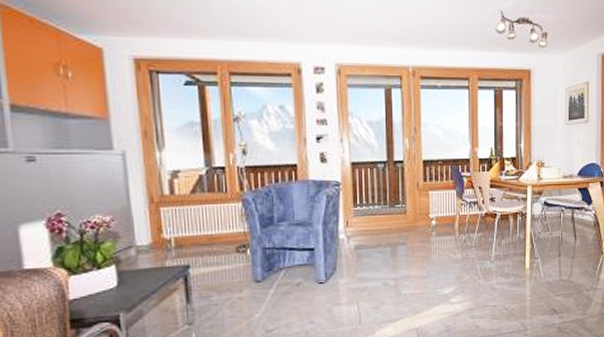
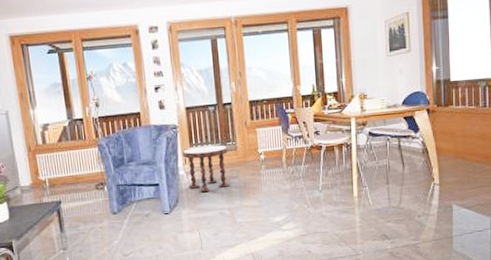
side table: none [343,207,397,260] -> present [182,144,230,193]

